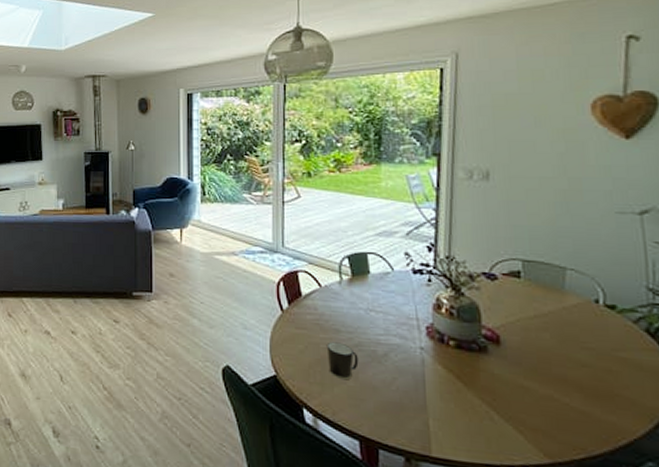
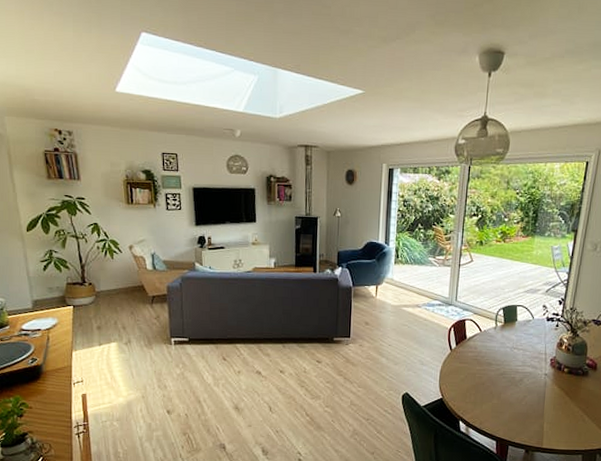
mug: present [326,342,359,380] -> none [480,372,502,399]

